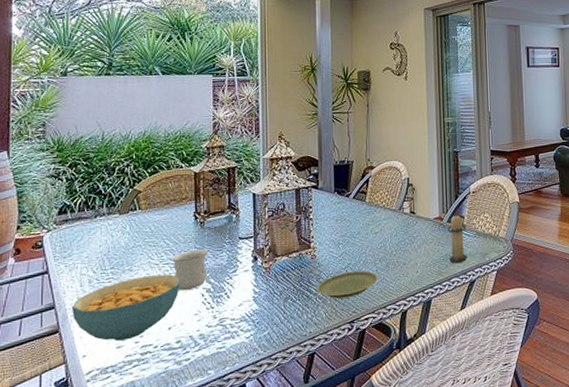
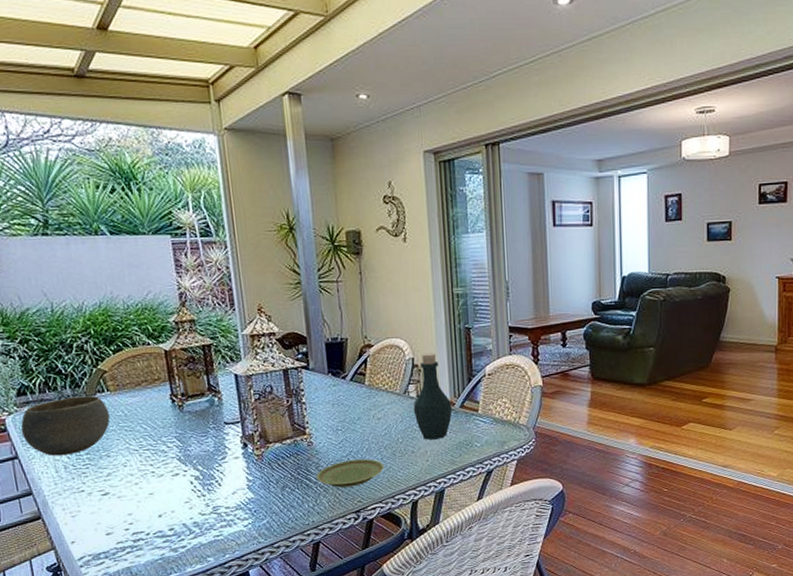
bowl: none [55,213,137,271] -> present [21,396,110,456]
cereal bowl: present [72,274,181,341] -> none [51,461,166,528]
mug: present [172,249,208,291] -> none [152,435,194,478]
bottle: none [406,173,441,252] -> present [413,352,453,440]
candle: present [447,212,468,264] -> none [460,397,484,452]

